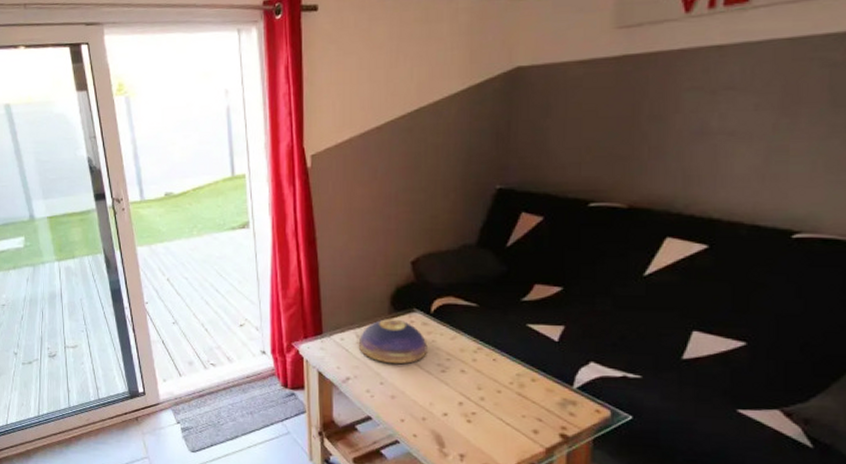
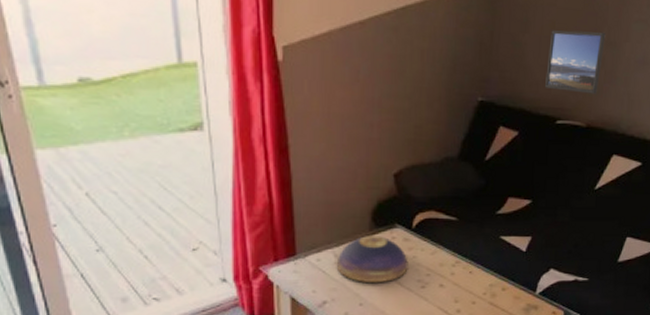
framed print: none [573,106,647,173] -> present [545,30,606,94]

